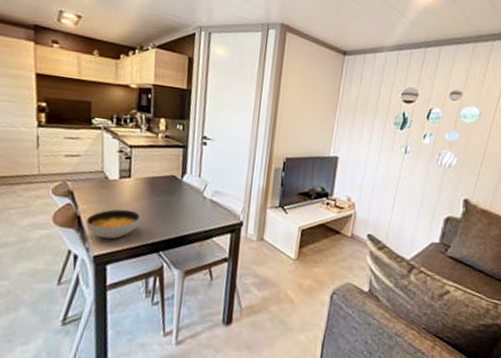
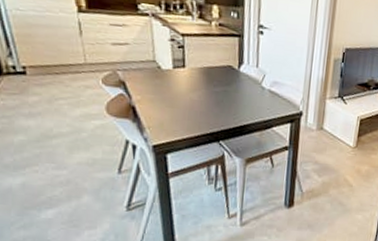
soup bowl: present [85,209,141,240] -> none [141,99,199,130]

